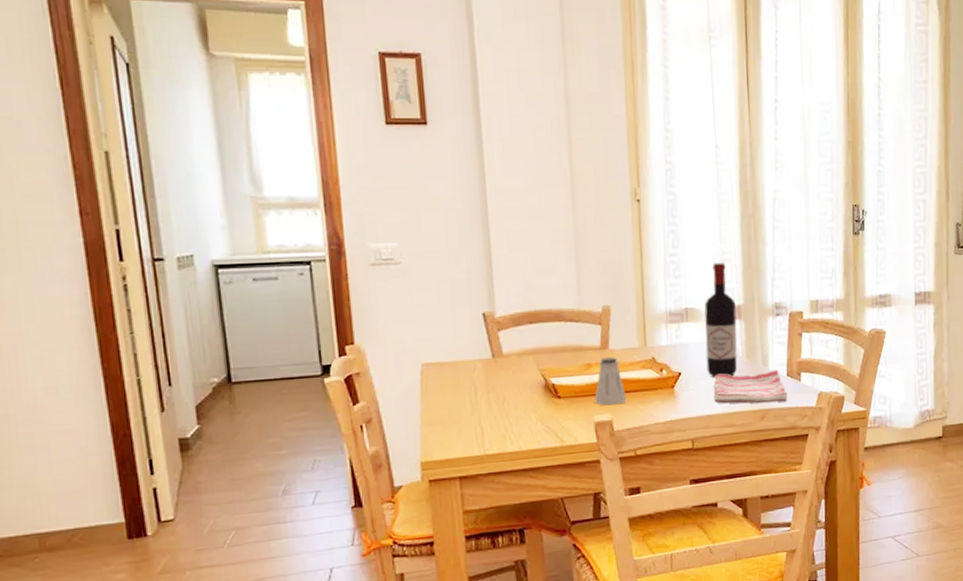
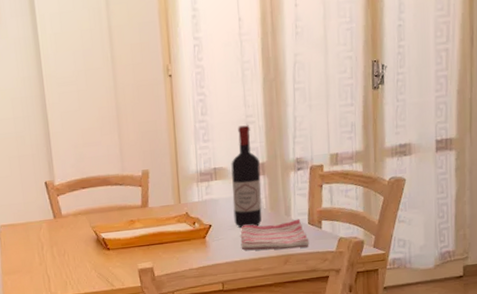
saltshaker: present [595,357,627,406] -> none [138,214,165,255]

